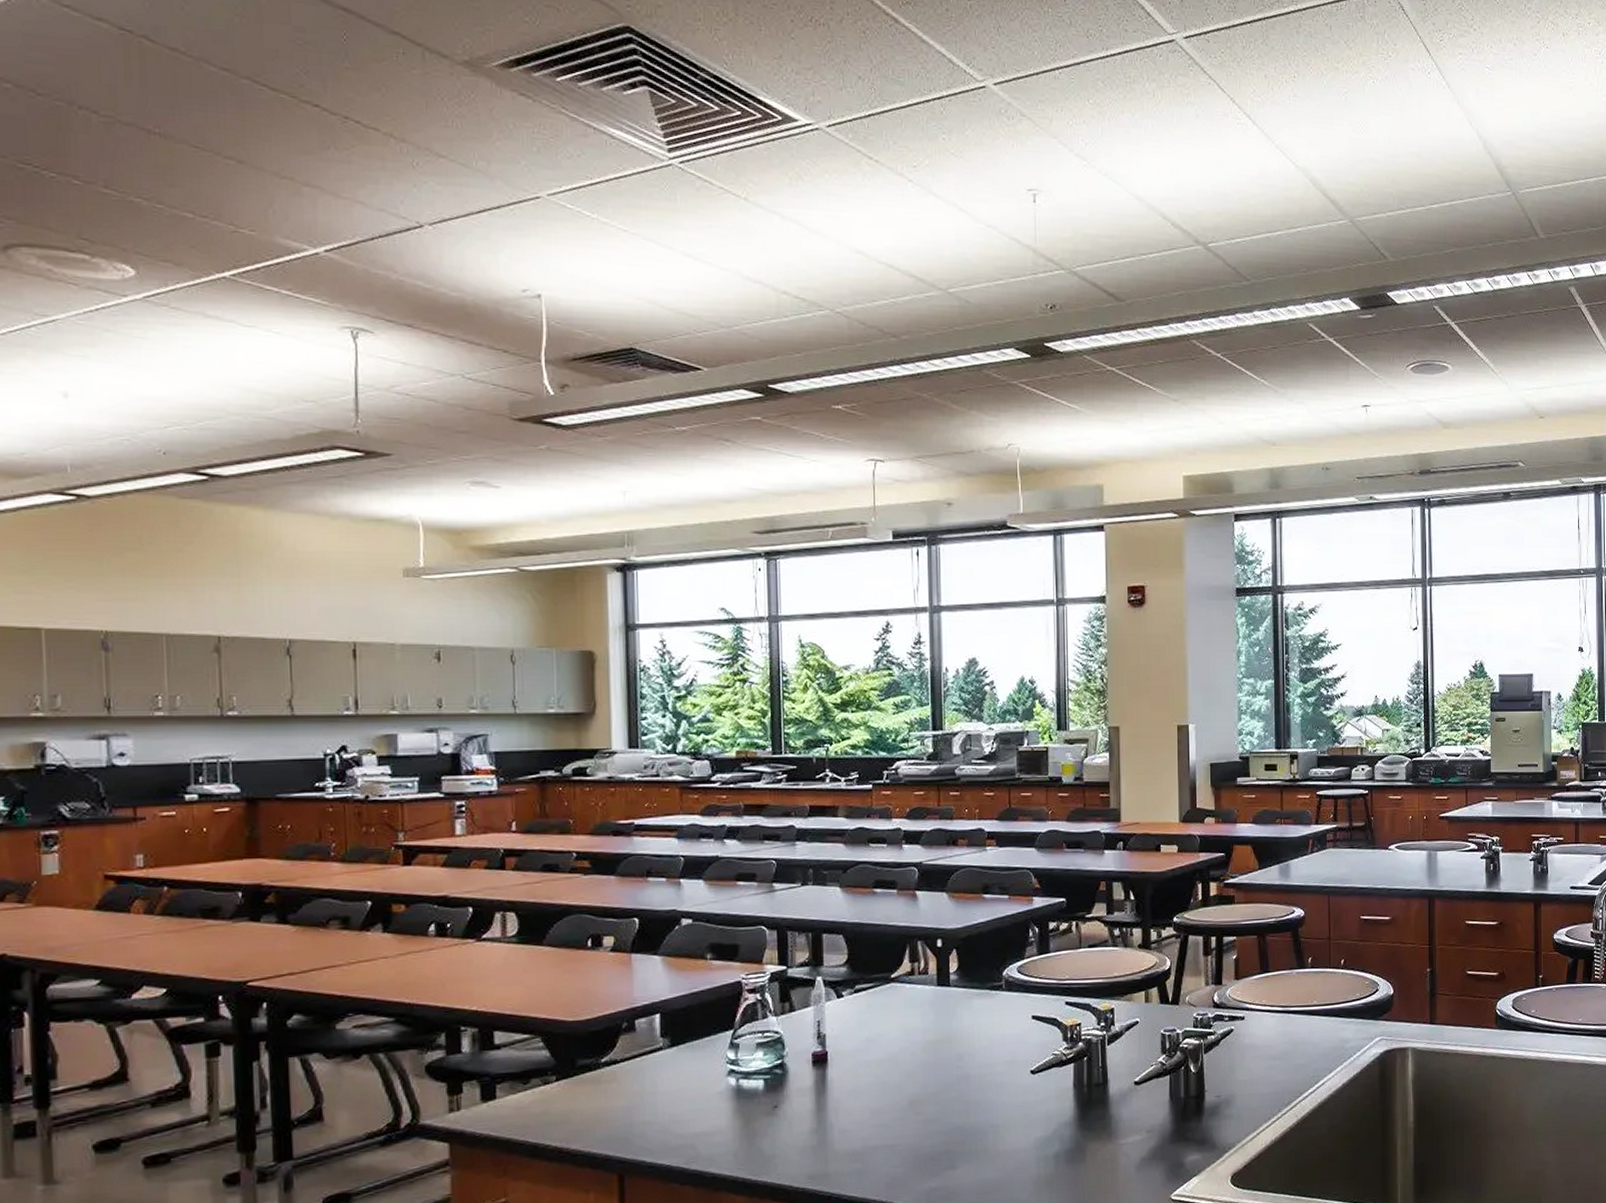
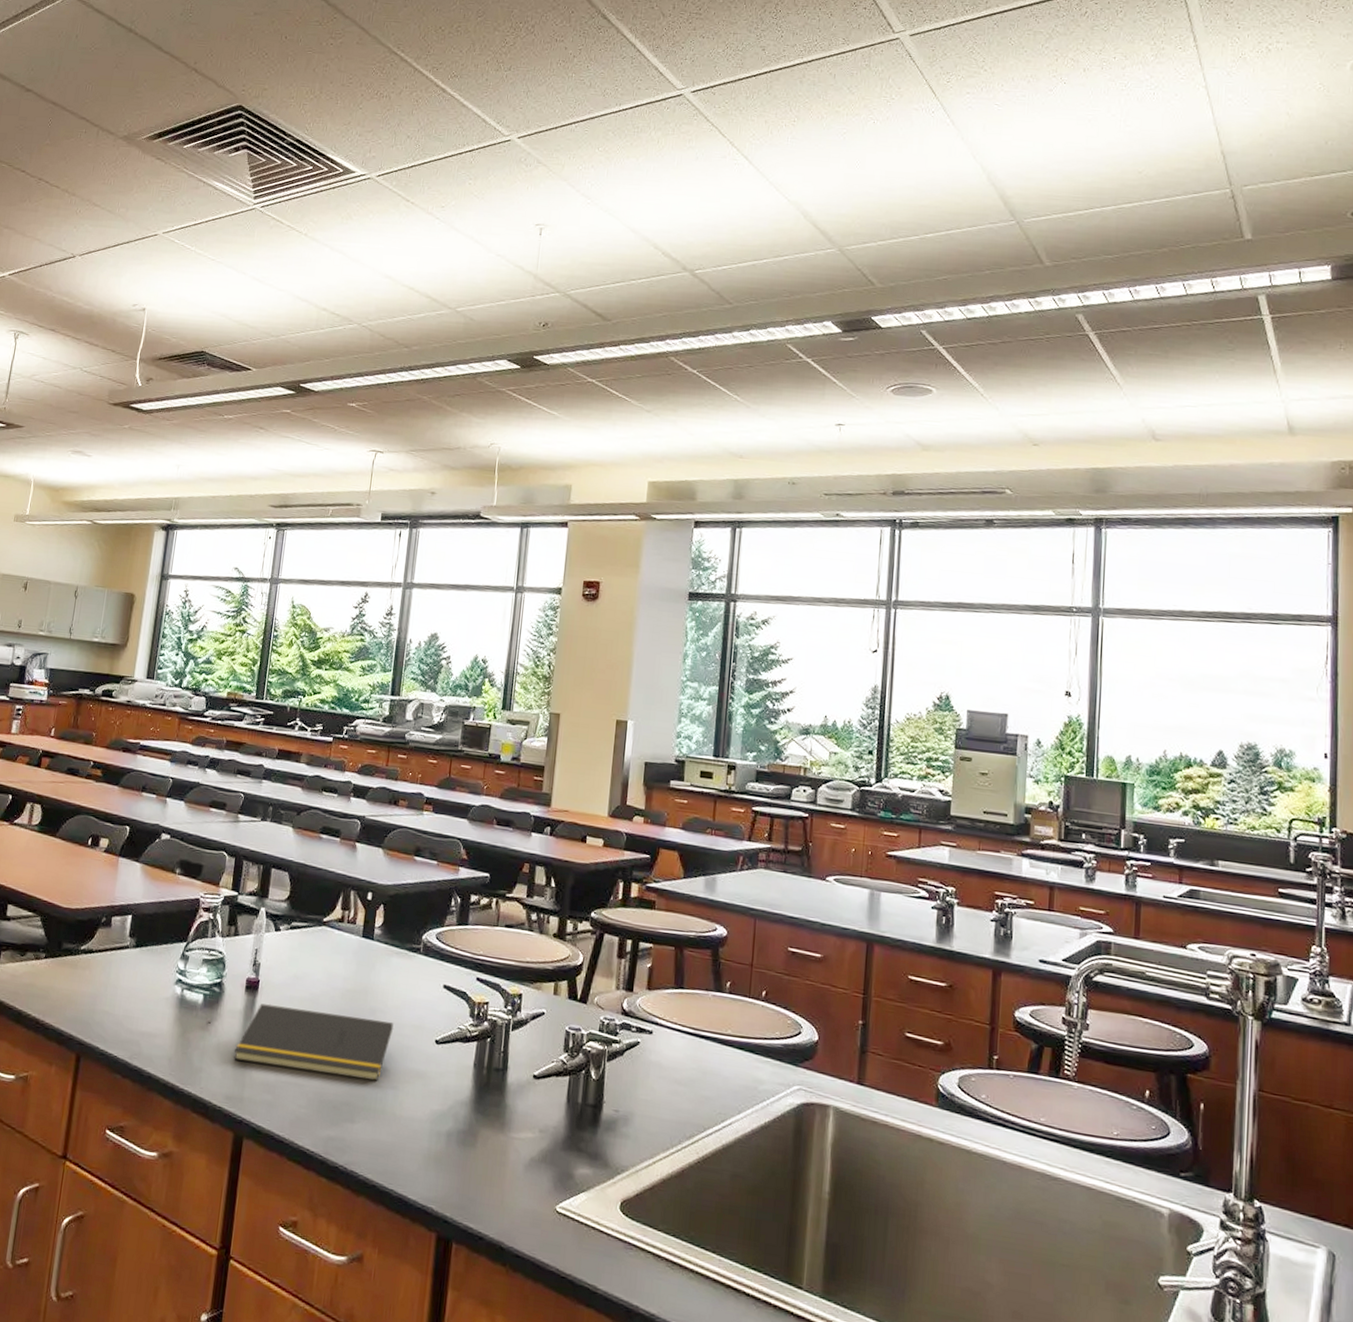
notepad: none [811,1064,985,1137] -> present [234,1003,394,1082]

